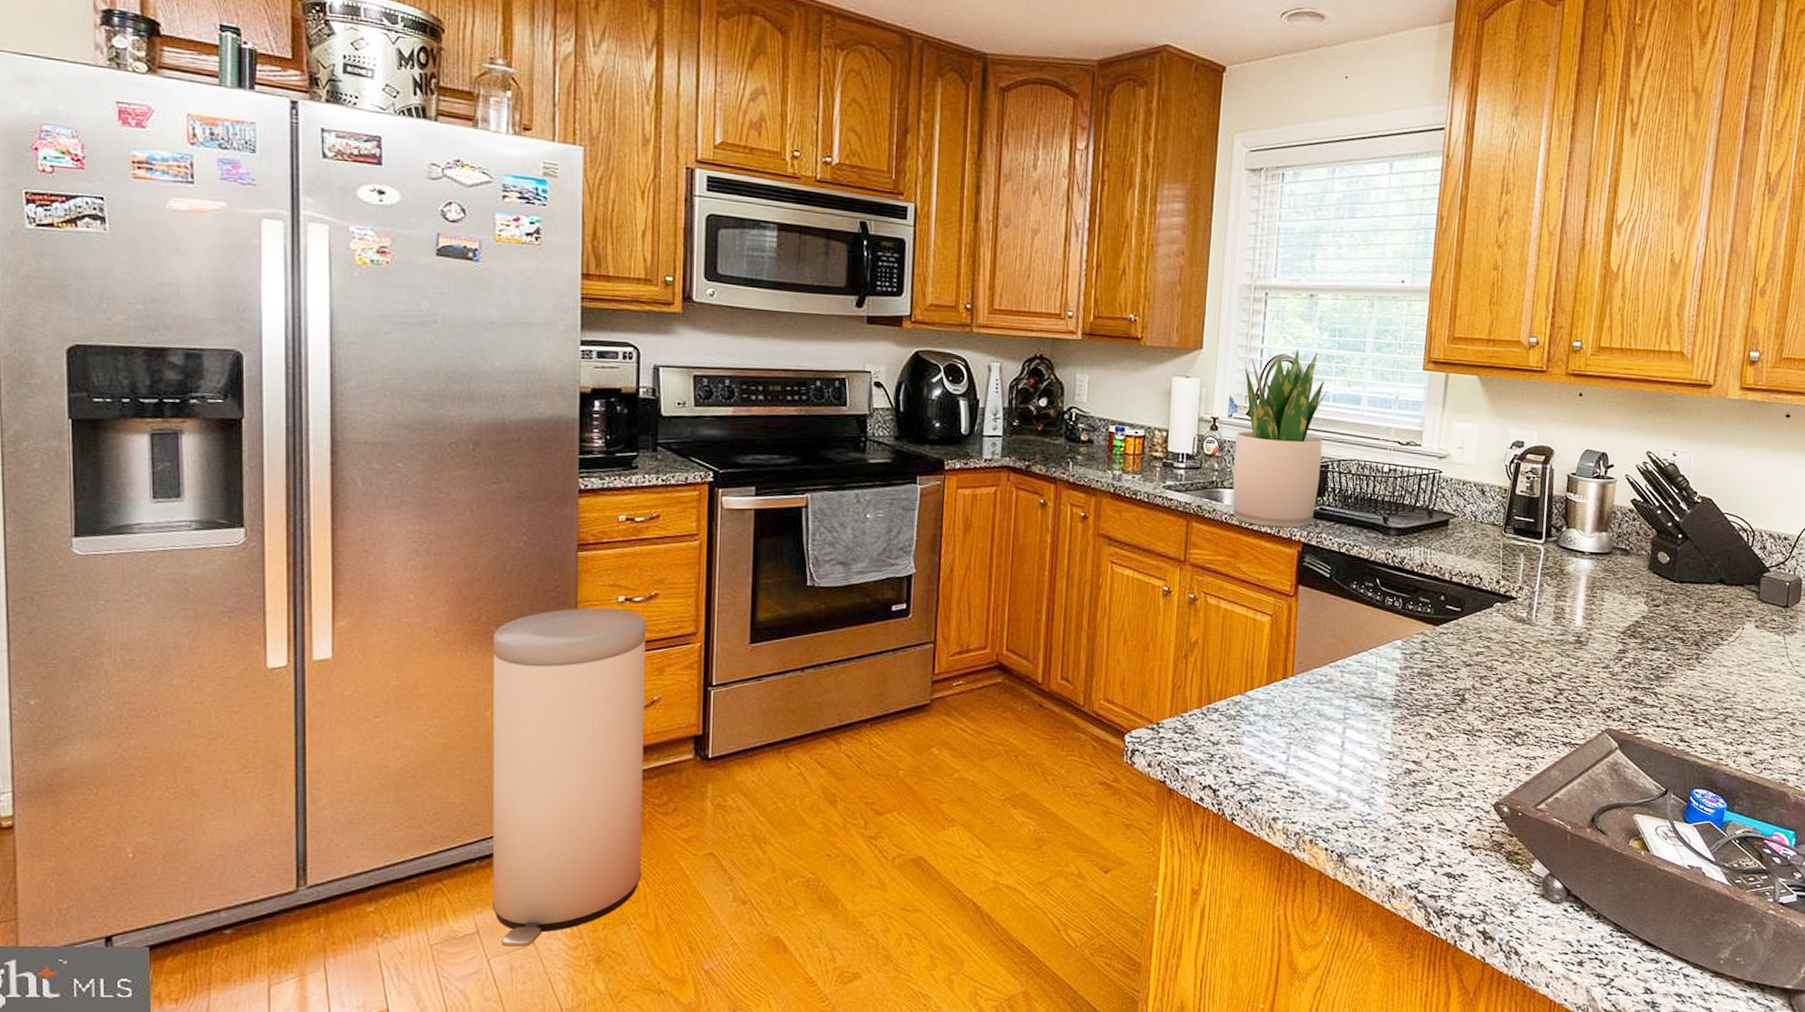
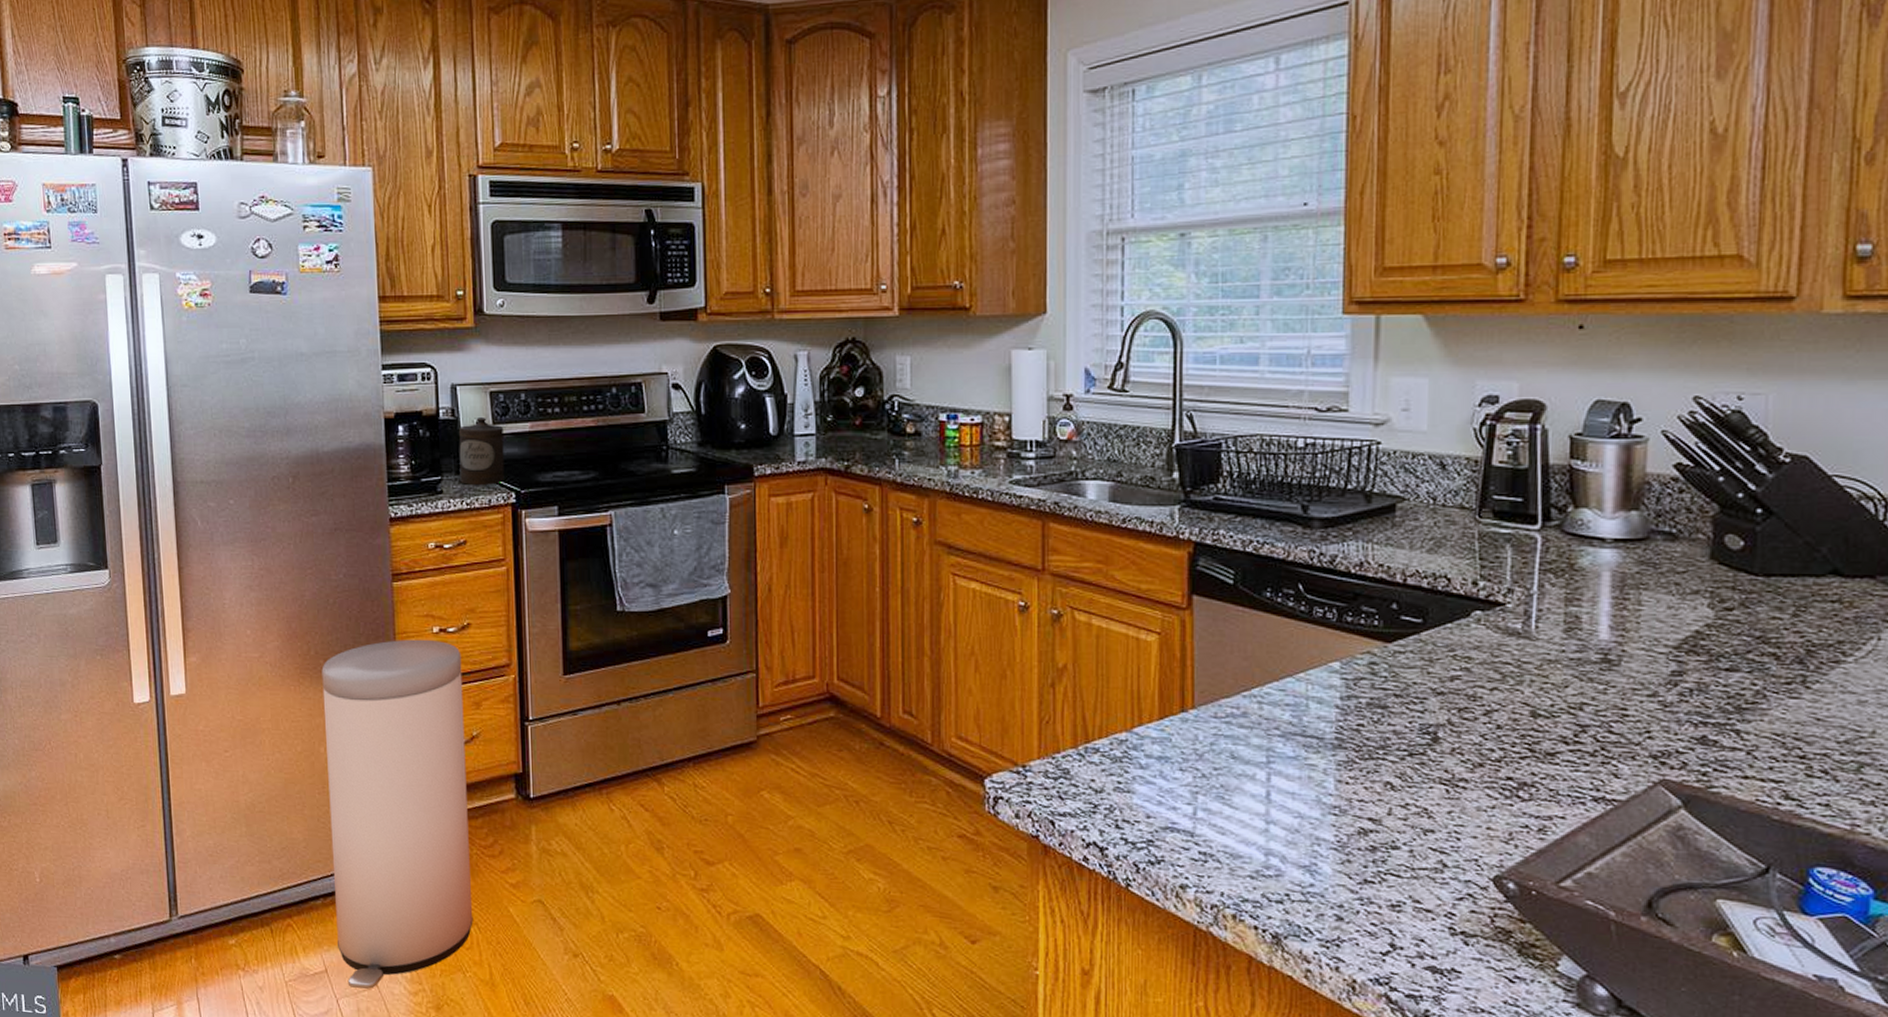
canister: none [657,398,705,463] -> present [458,416,505,485]
planter: present [1232,349,1328,529] -> none [1095,303,1213,525]

